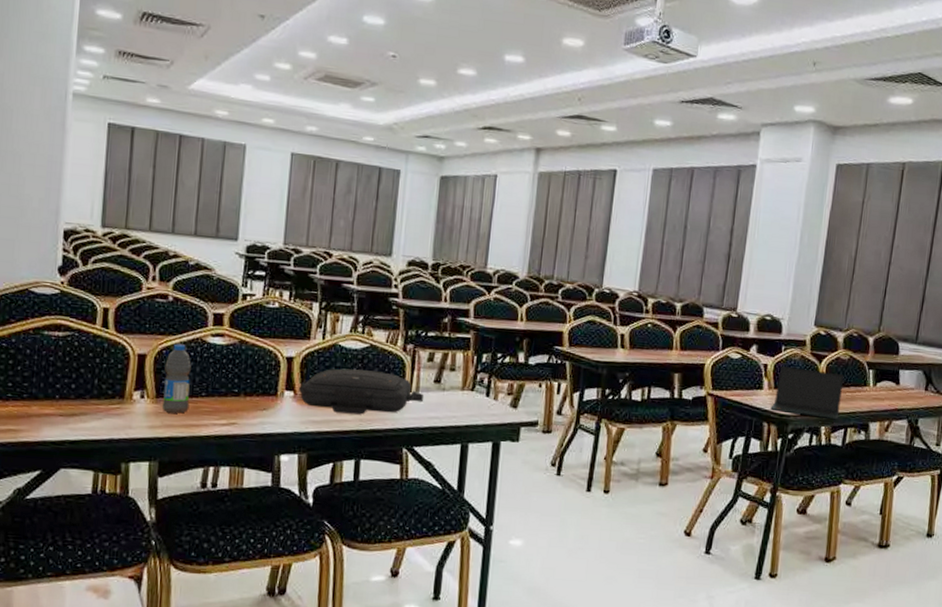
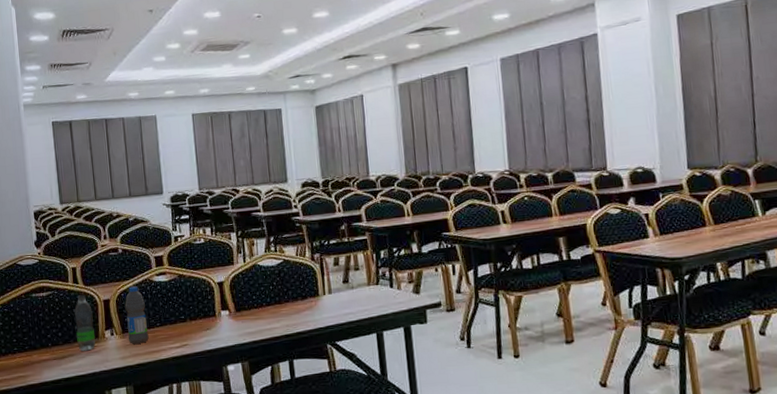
bottle: none [94,343,122,412] -> present [74,295,96,351]
laptop bag: present [299,368,424,415] -> none [232,281,337,323]
laptop: present [770,365,845,420] -> none [660,209,733,256]

